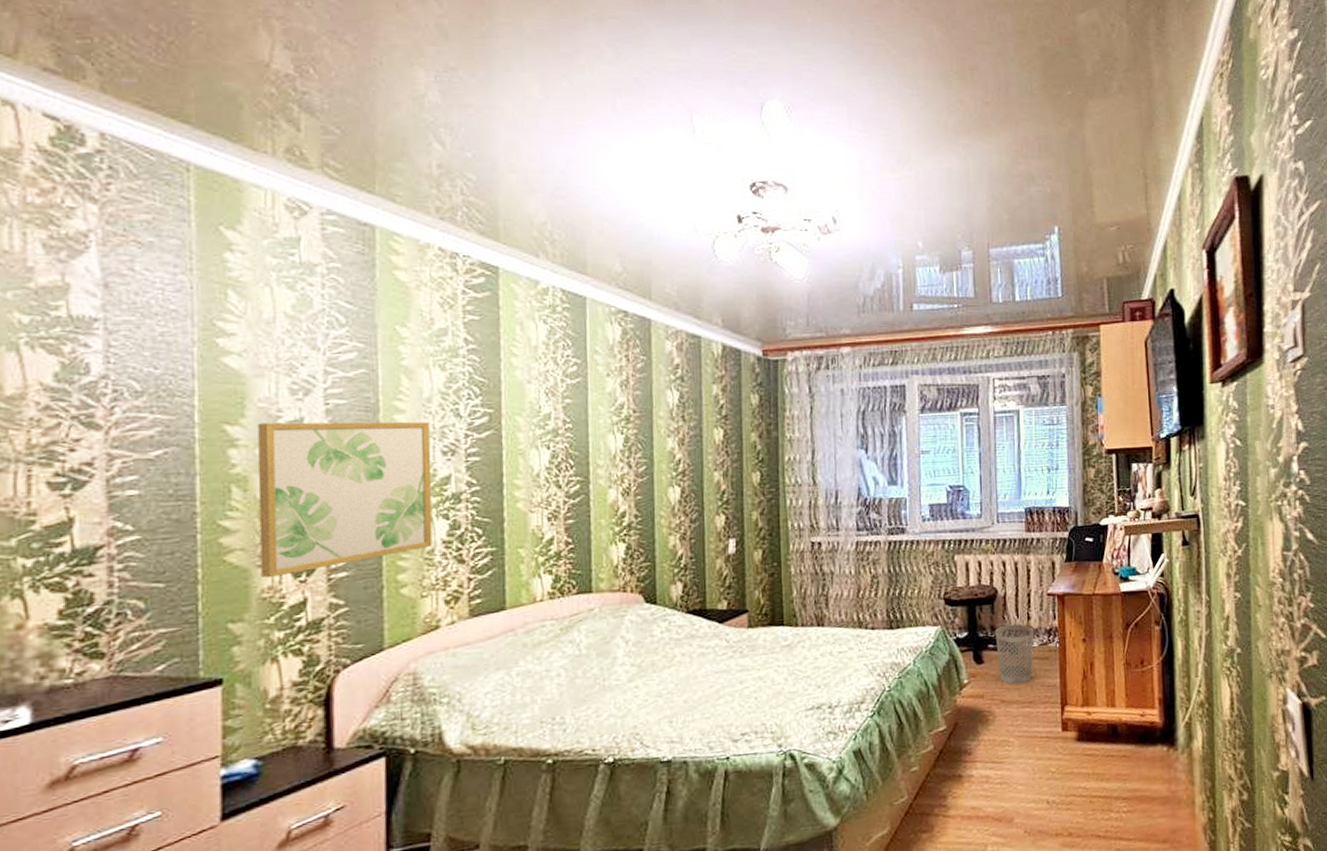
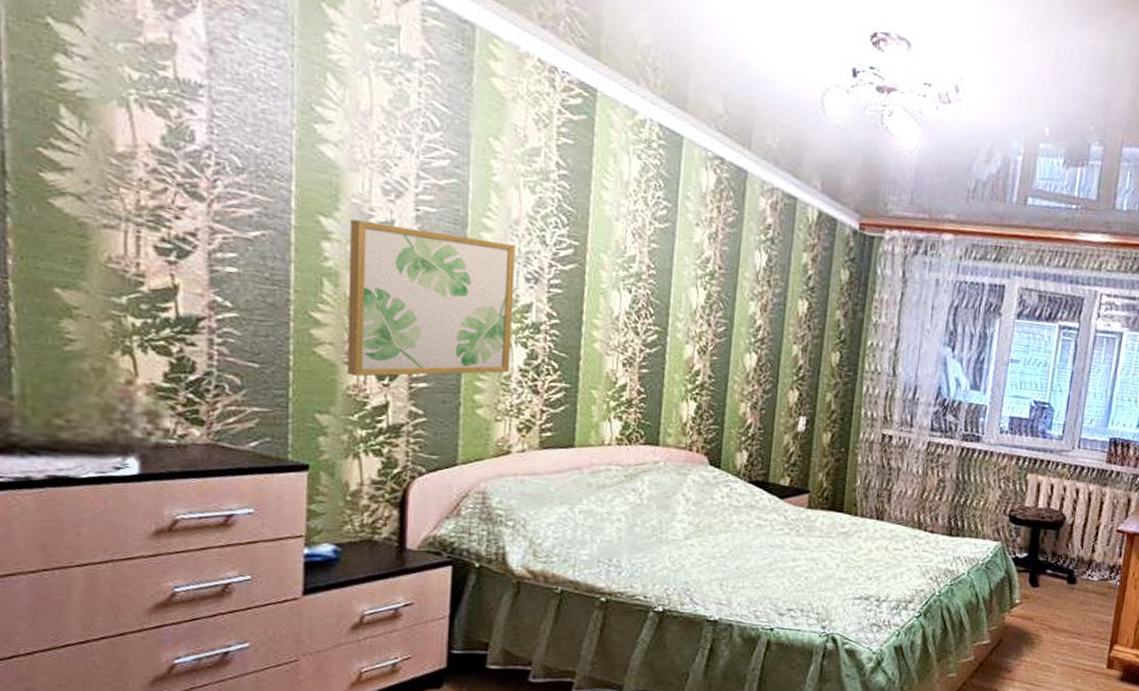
wastebasket: present [996,624,1034,685] -> none [1053,553,1097,614]

